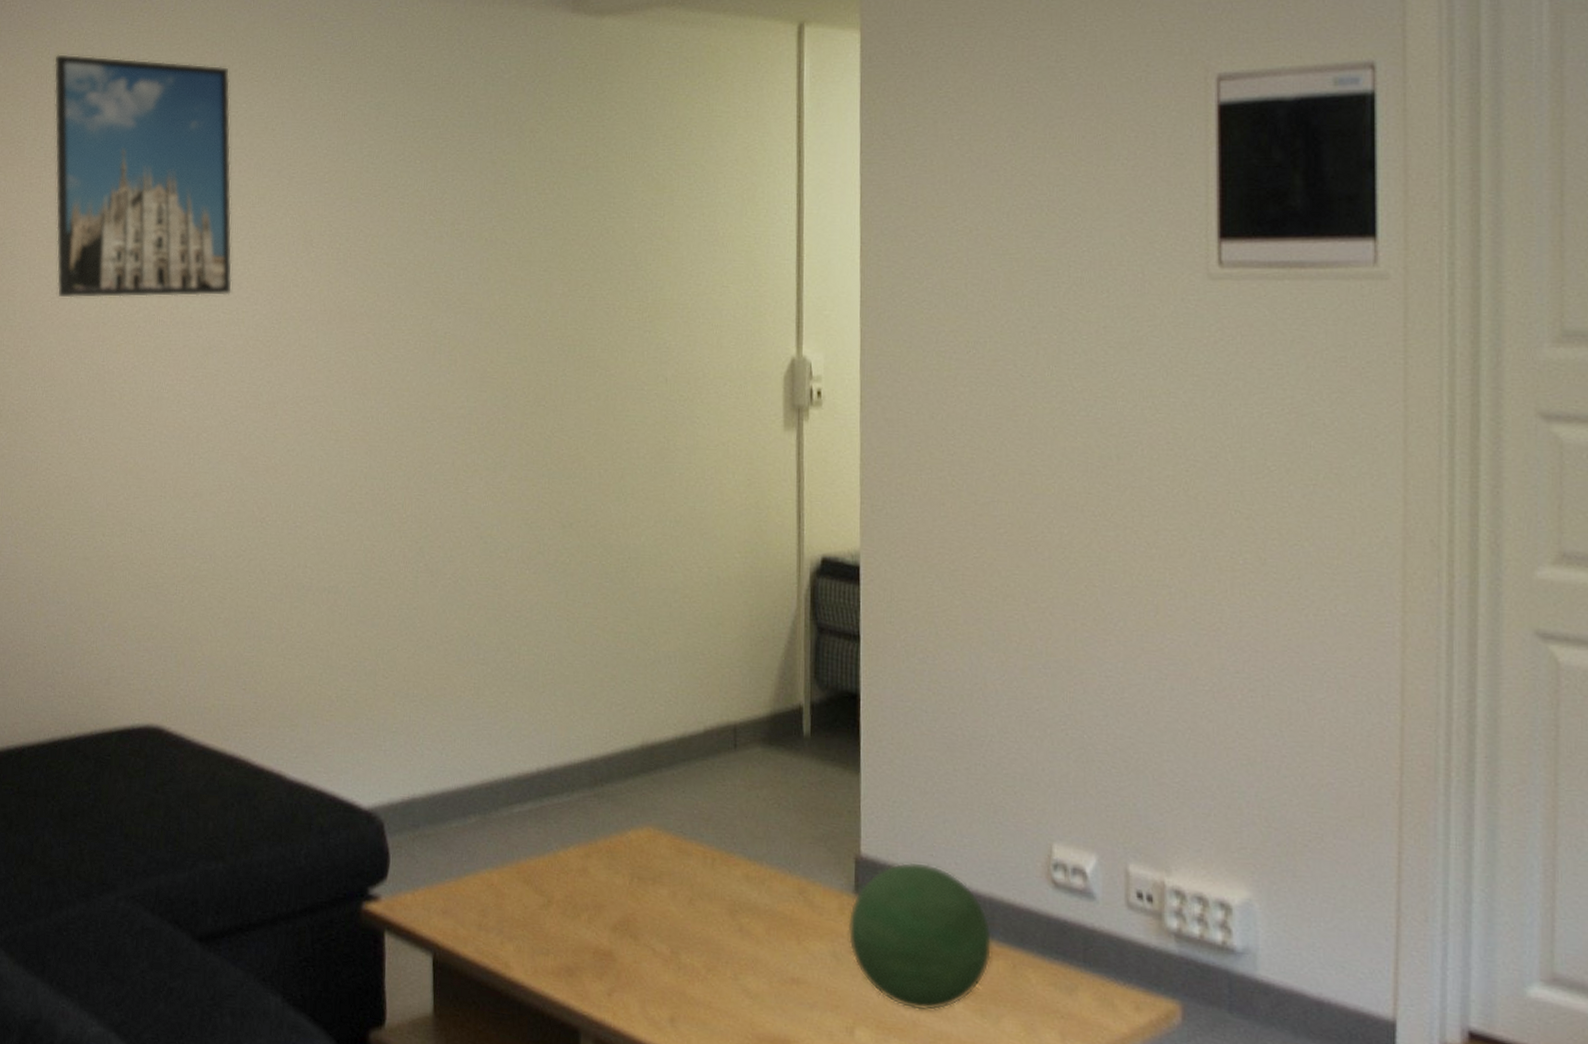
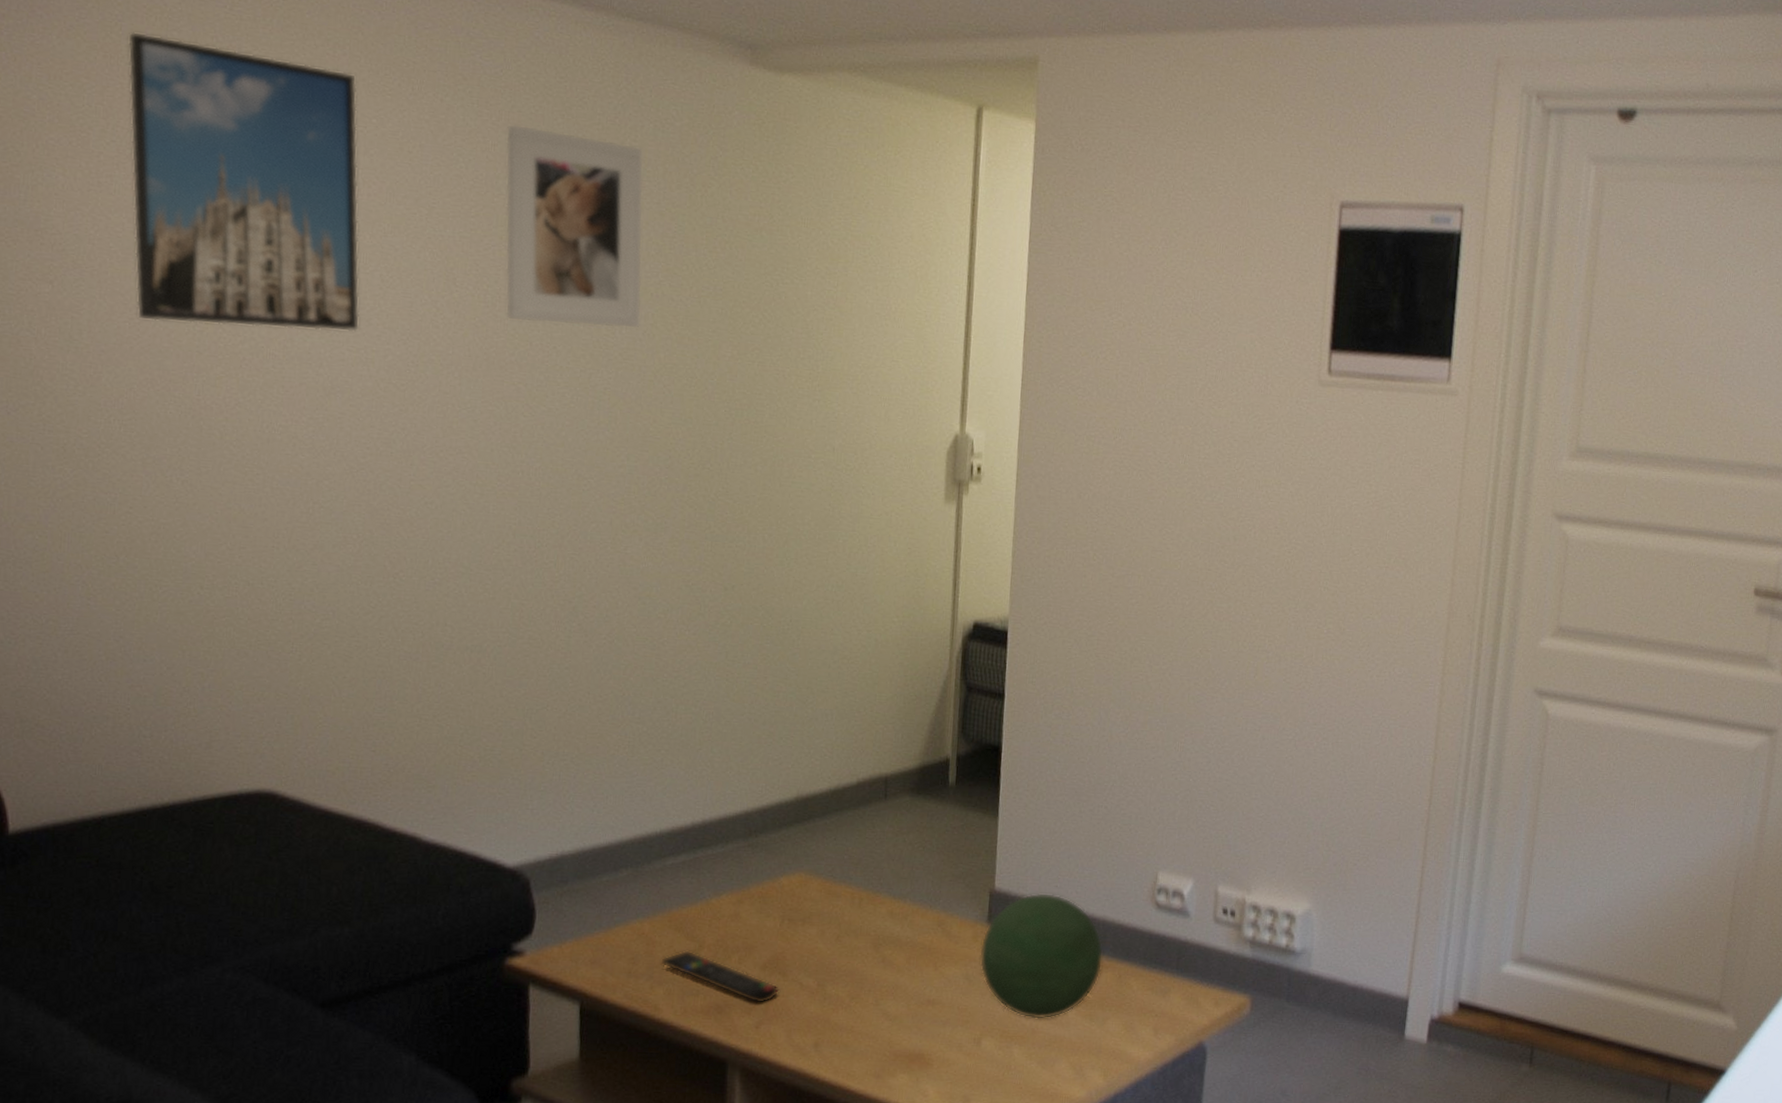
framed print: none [354,94,478,275] -> present [505,123,644,329]
remote control: none [510,905,631,970] -> present [661,950,780,1004]

